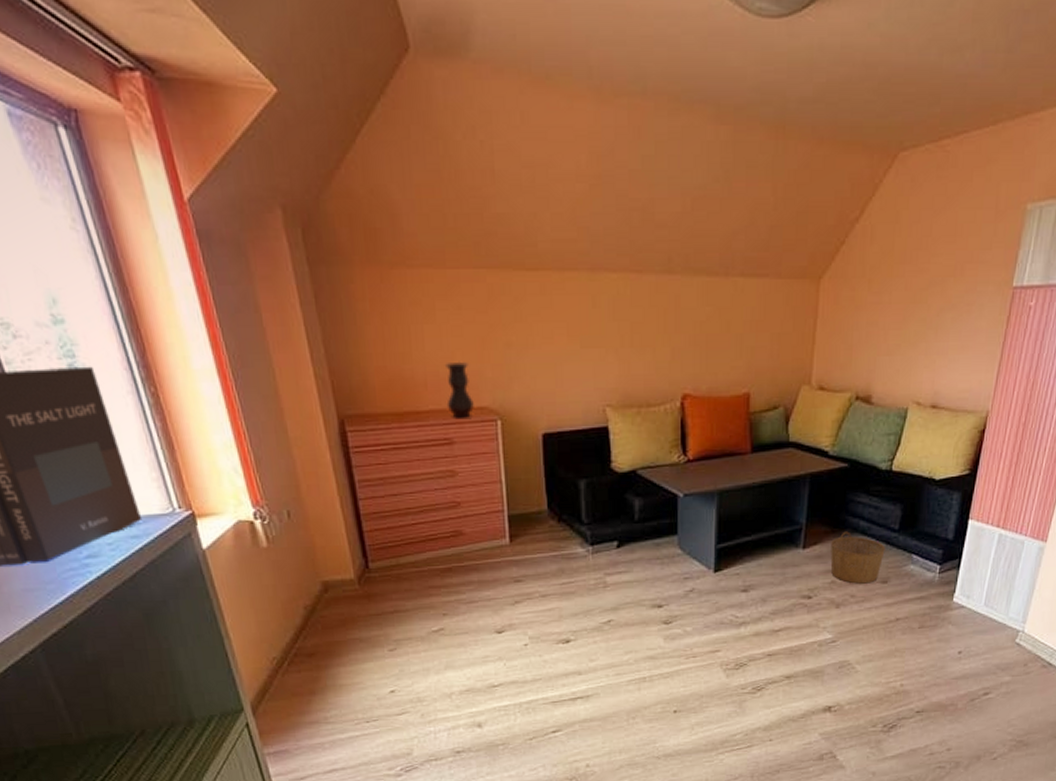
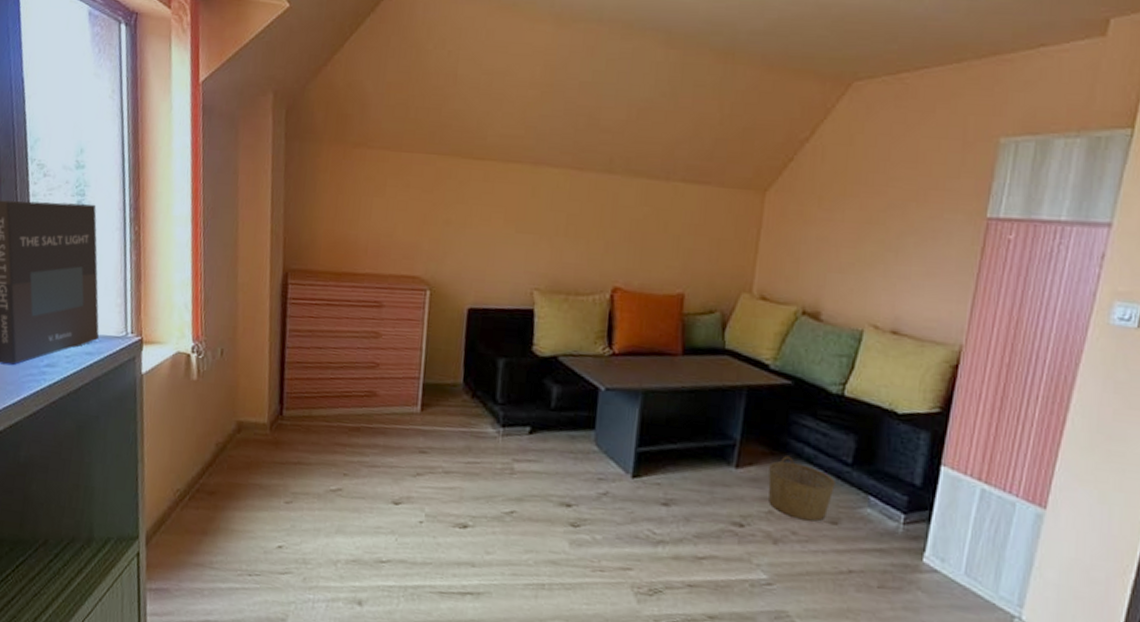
vase: present [444,361,474,418] -> none [382,232,408,285]

